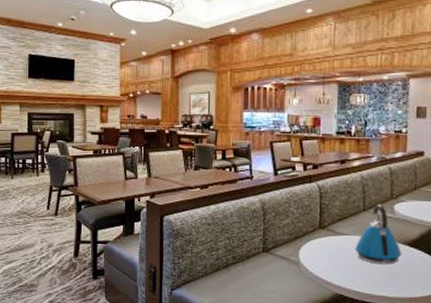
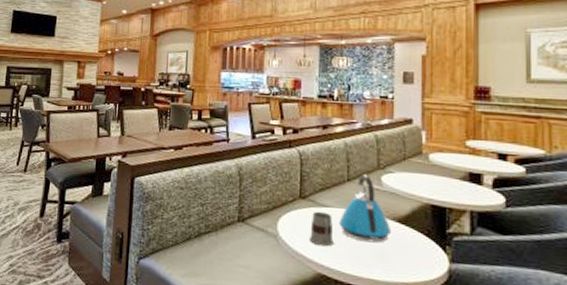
mug: none [327,239,350,270] -> present [308,211,334,247]

